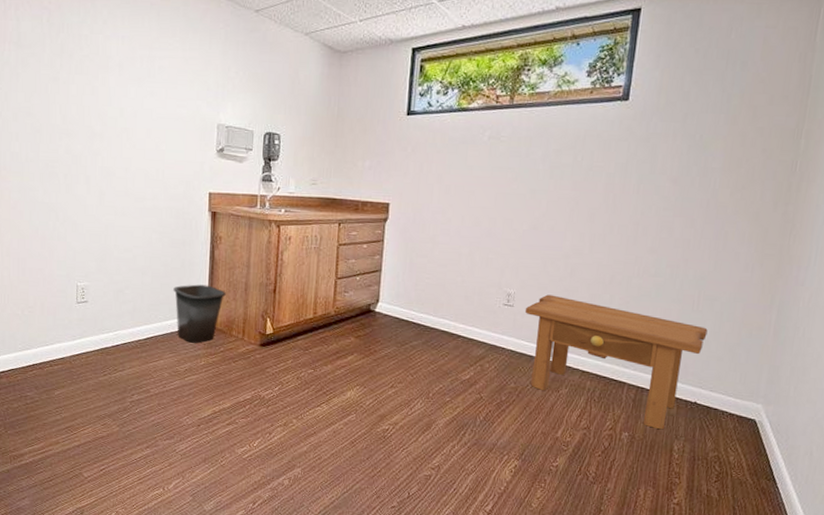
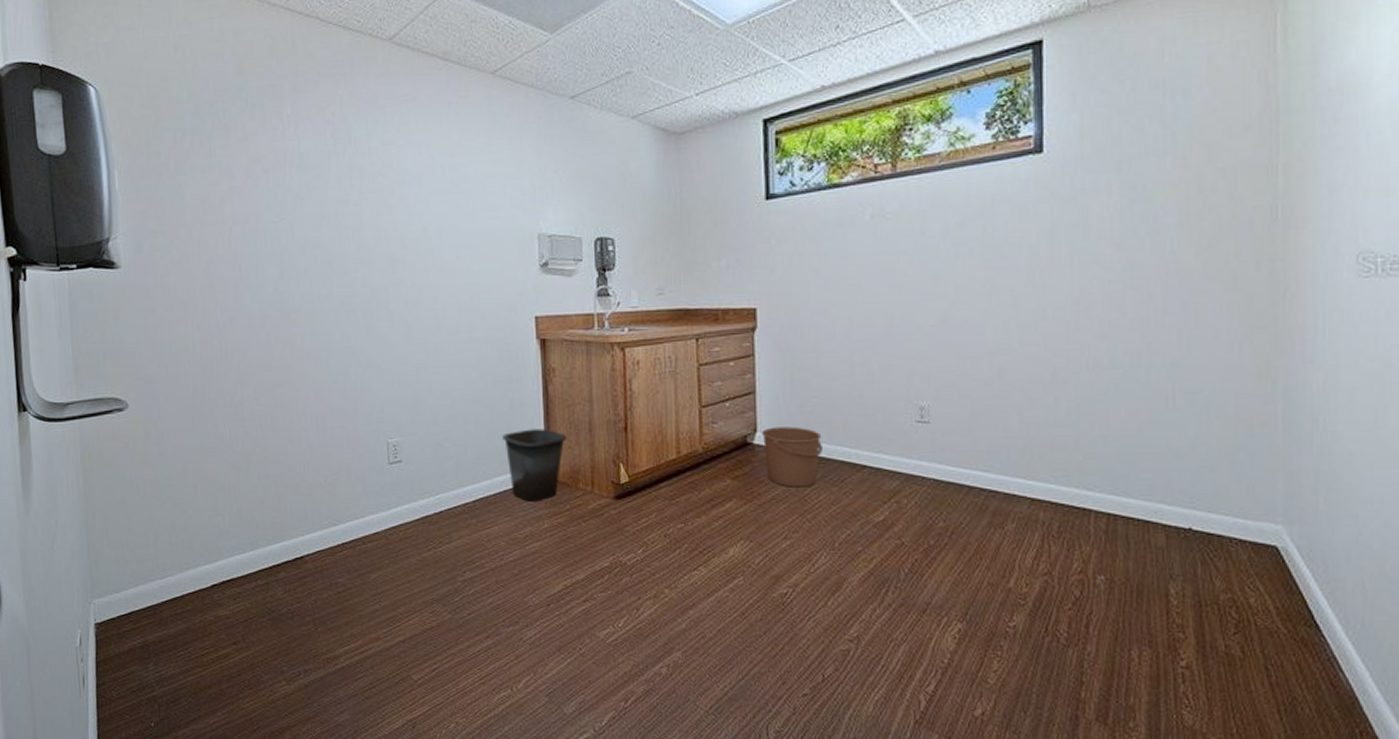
bucket: none [382,299,429,349] -> present [761,426,822,487]
side table: present [524,294,708,430] -> none [945,404,1192,569]

